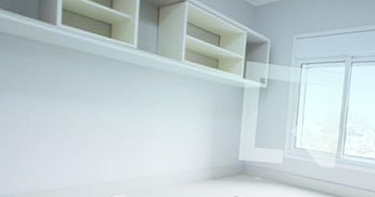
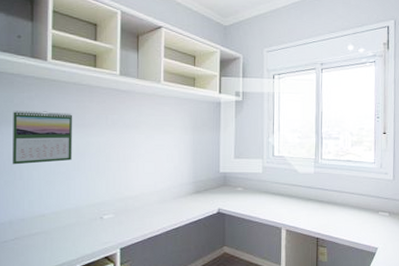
calendar: none [15,76,84,136] -> present [12,110,73,165]

